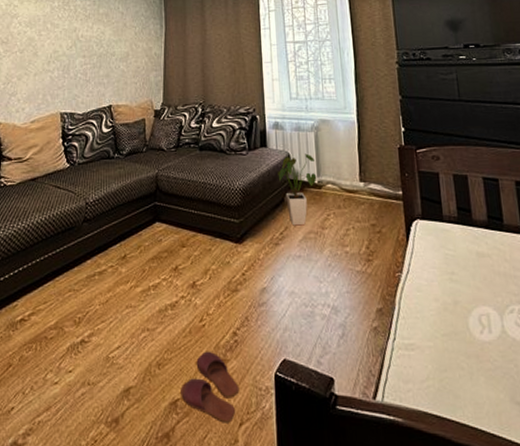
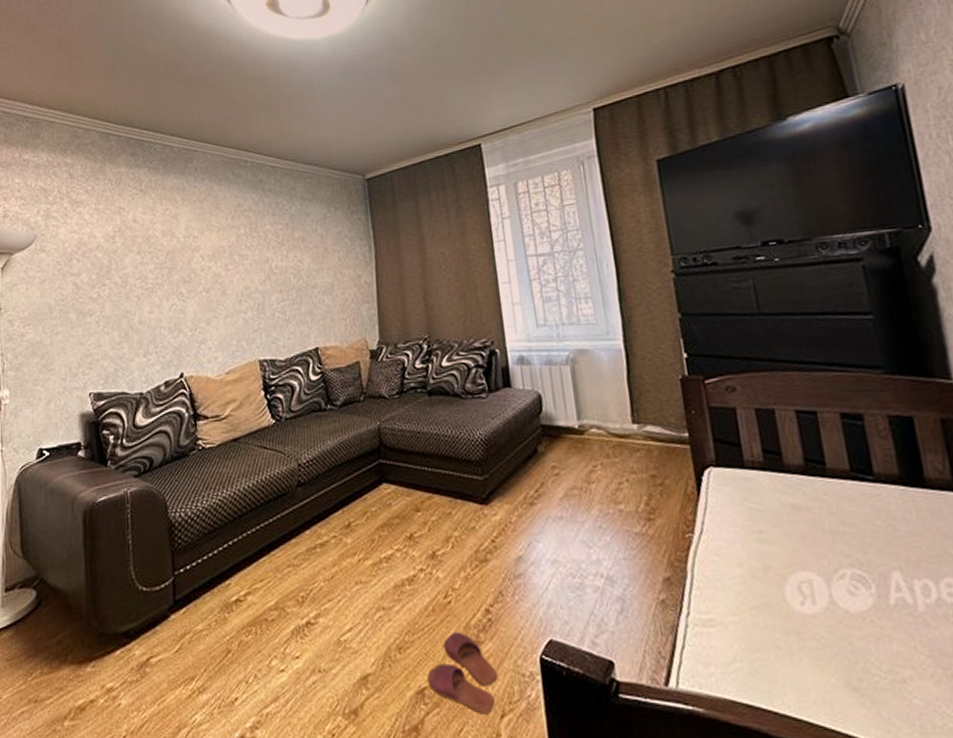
house plant: present [278,153,317,226] -> none [527,392,577,481]

